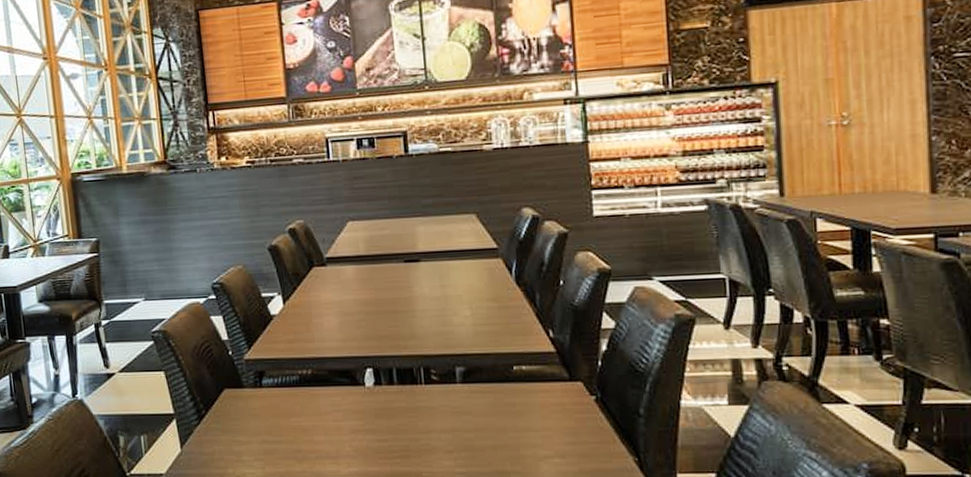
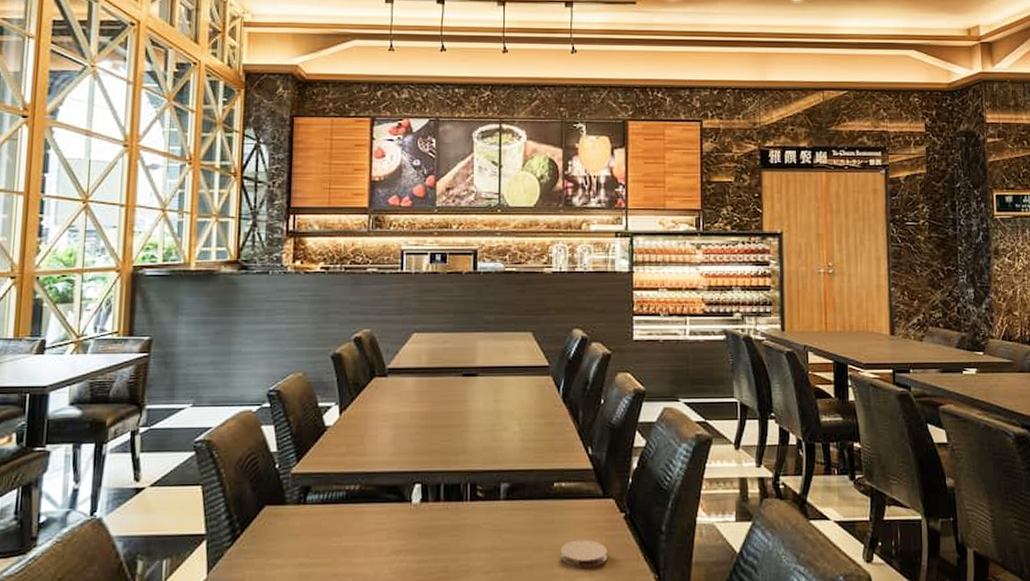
coaster: none [525,422,579,450] -> present [560,539,608,568]

